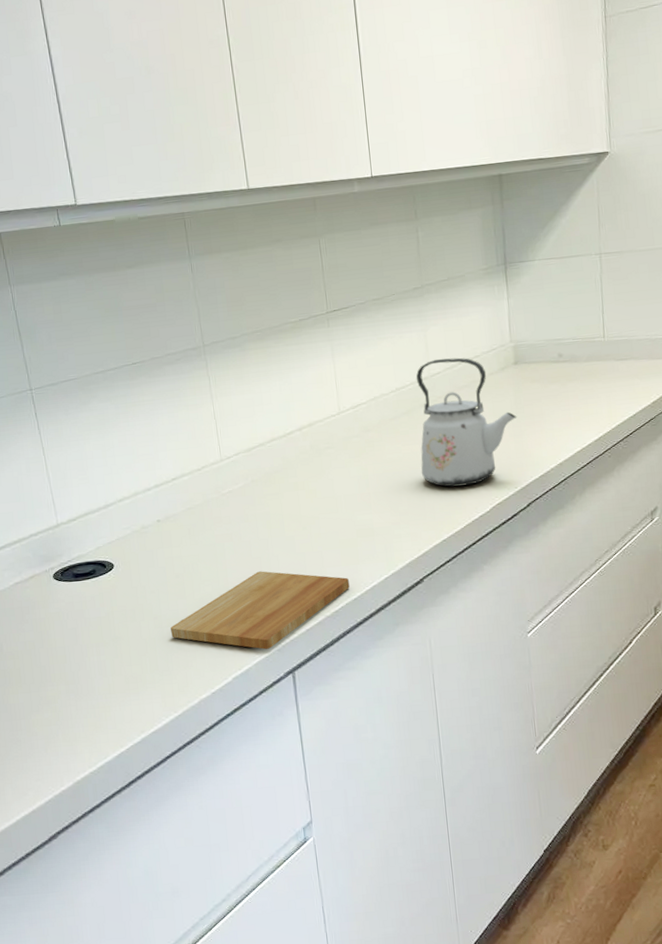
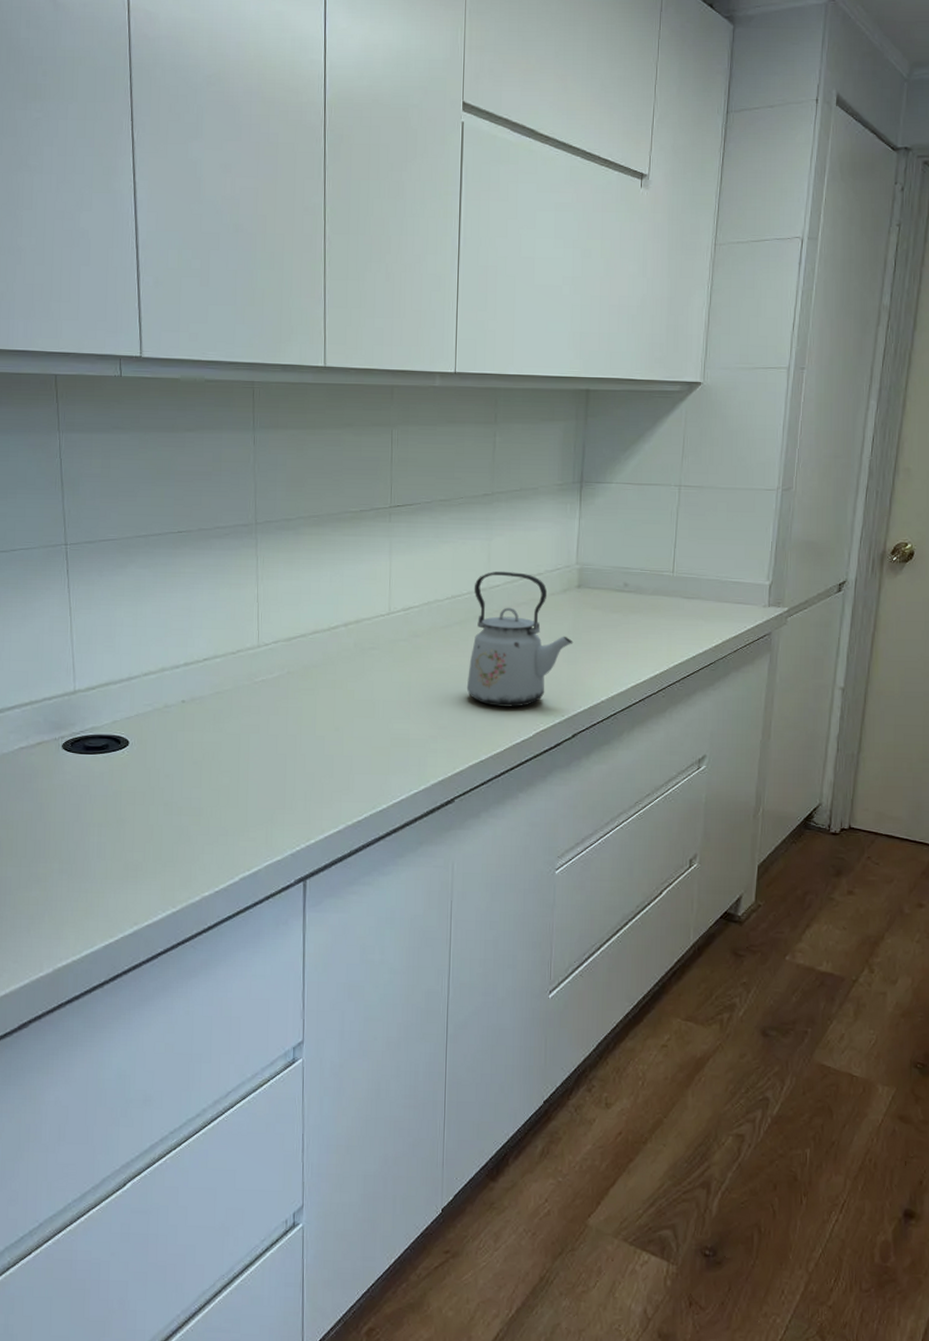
cutting board: present [170,571,350,650] -> none [180,768,376,852]

